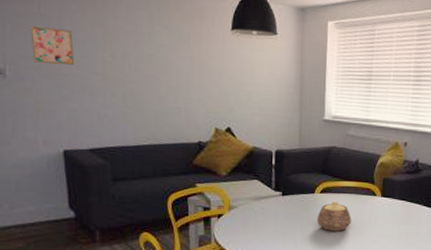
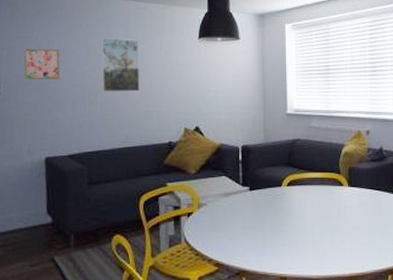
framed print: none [120,21,166,85] -> present [101,38,140,92]
teapot: present [316,201,351,231] -> none [285,194,320,225]

